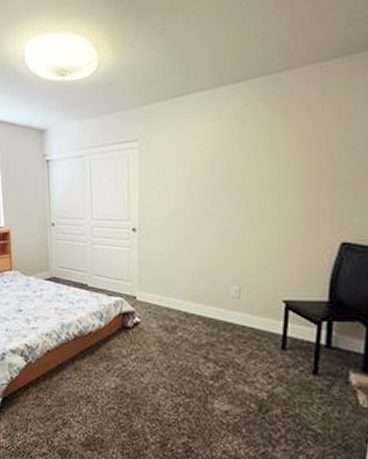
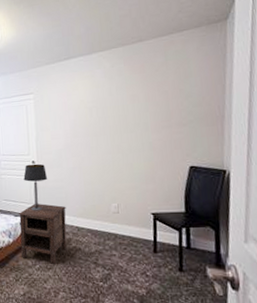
nightstand: none [113,282,173,357] -> present [19,204,67,265]
table lamp: none [121,232,150,291] -> present [23,163,47,211]

